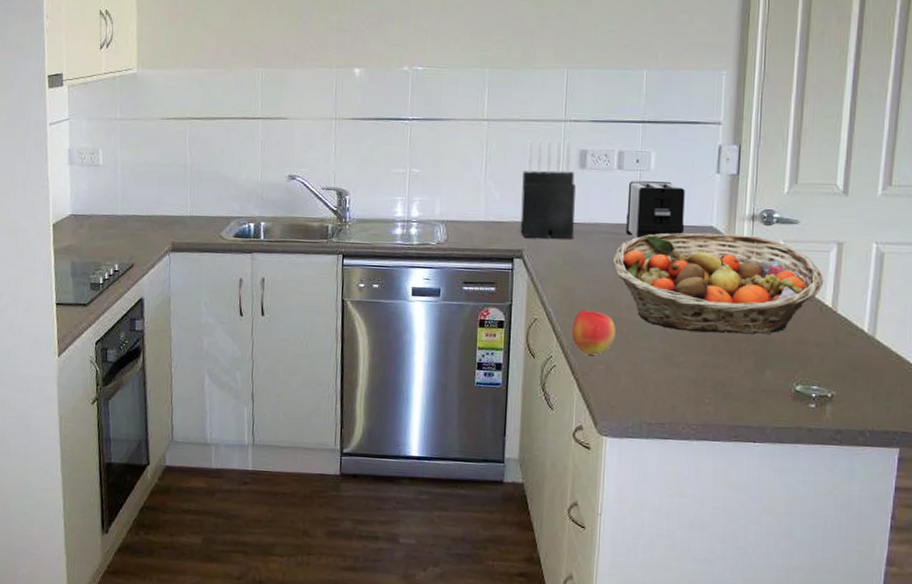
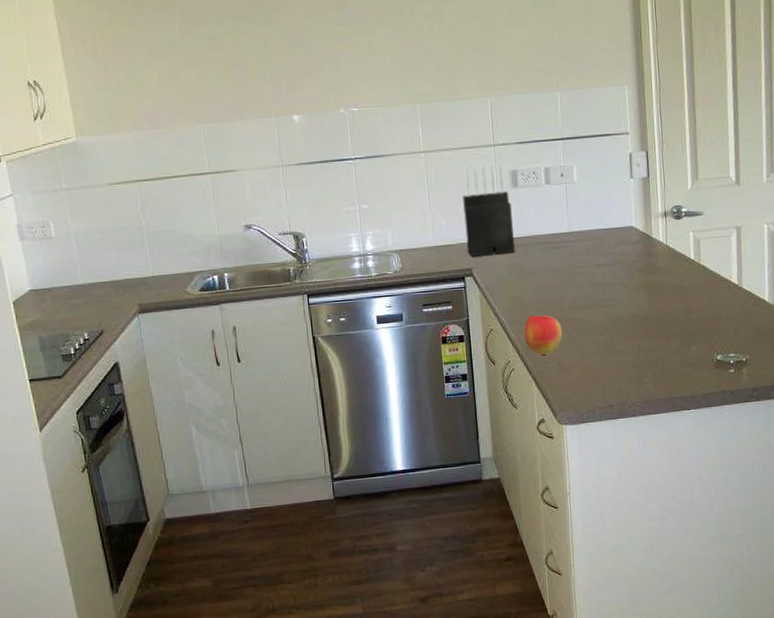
fruit basket: present [613,233,824,335] -> none [552,230,729,323]
toaster: present [626,181,685,239] -> none [557,191,610,245]

